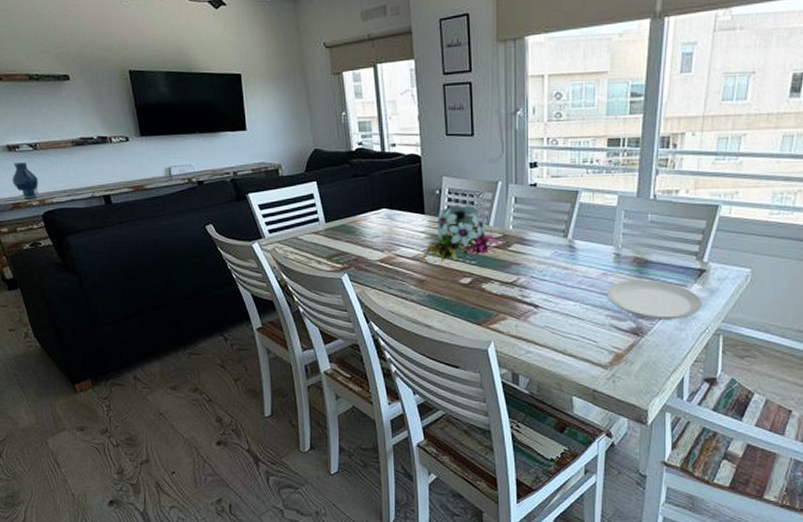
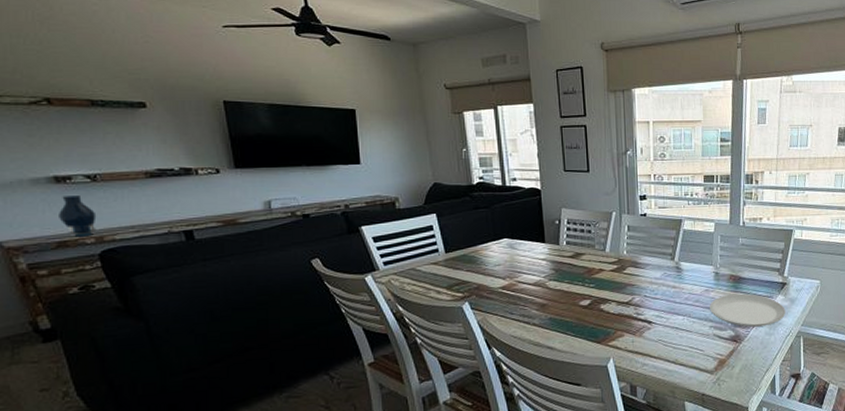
flower arrangement: present [421,204,504,262] -> none [542,233,619,287]

